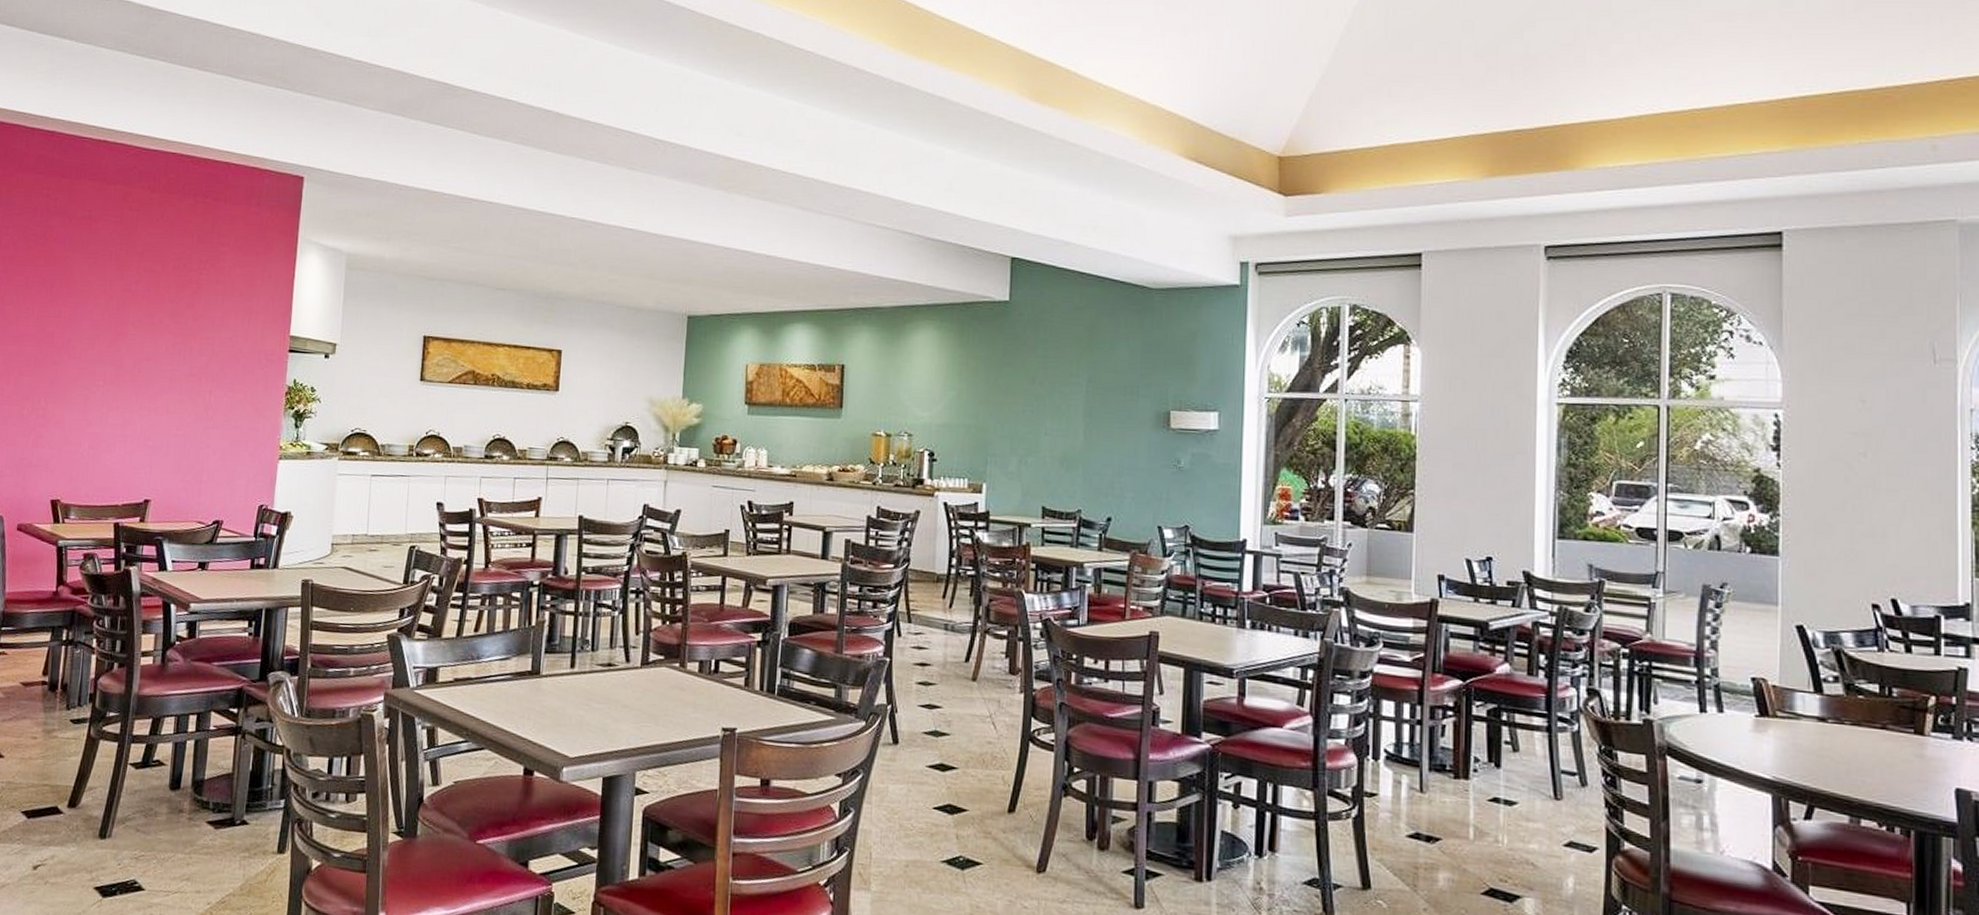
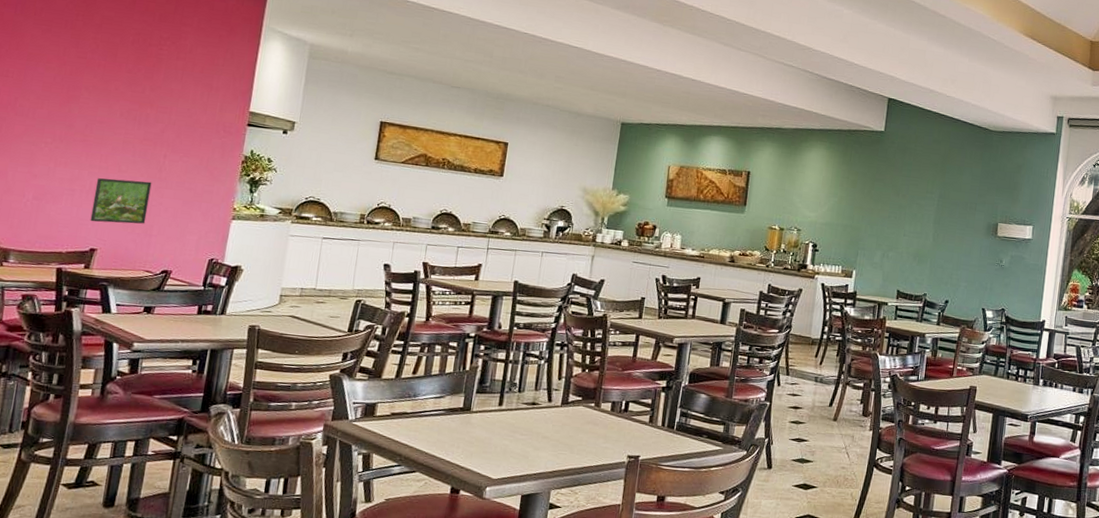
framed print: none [142,420,199,470] -> present [90,178,152,224]

